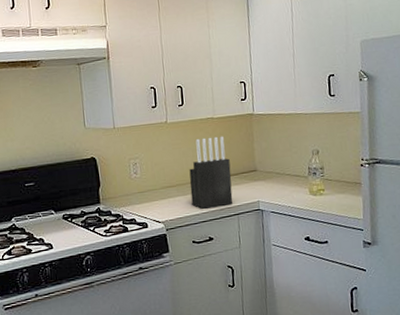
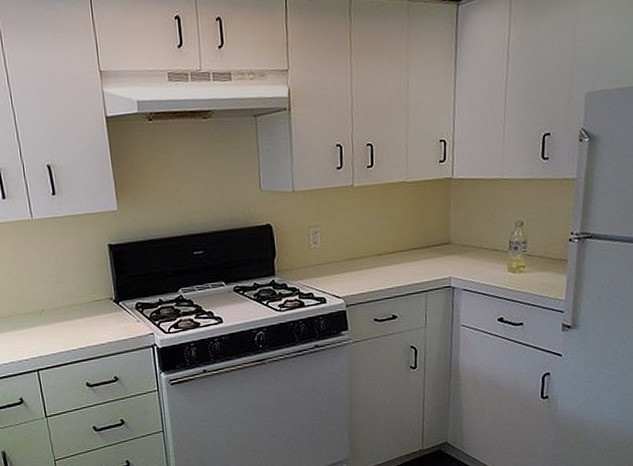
knife block: present [189,136,233,209] -> none [375,203,422,284]

